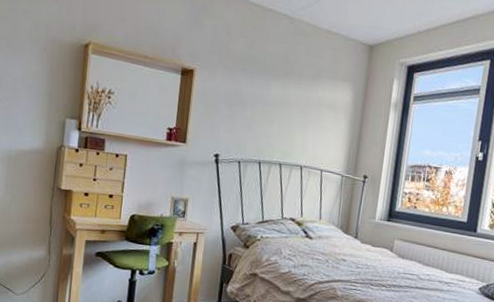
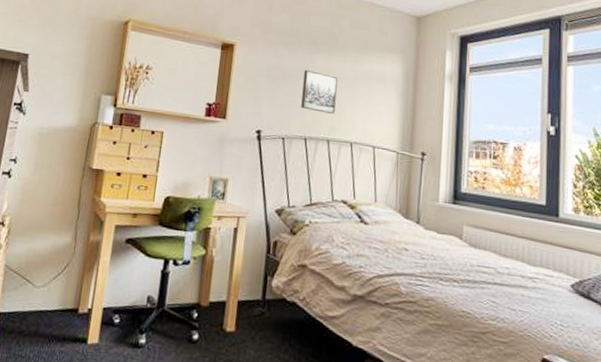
wall art: none [256,96,292,139] -> present [301,69,338,114]

